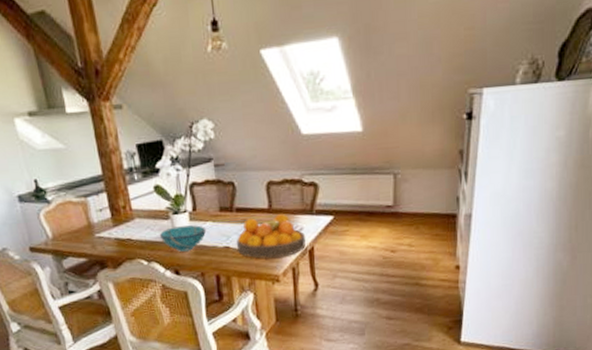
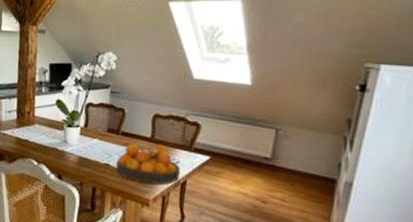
bowl: present [159,225,207,252] -> none [52,137,93,161]

